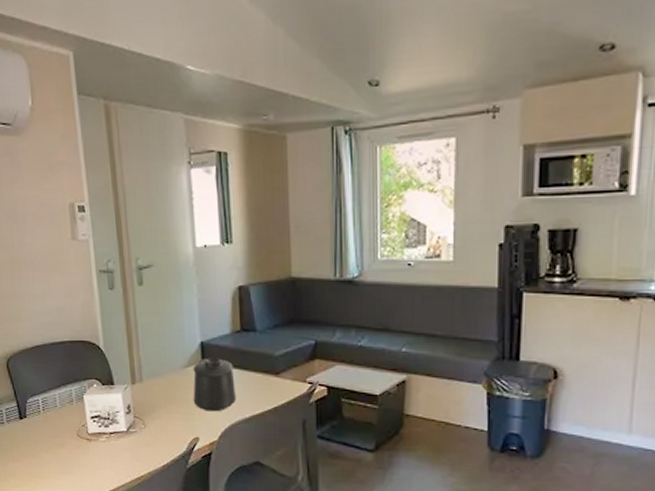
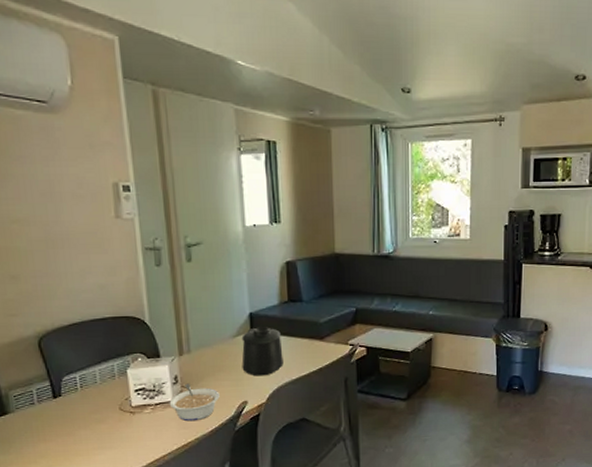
legume: none [122,414,171,454] -> present [169,383,220,422]

